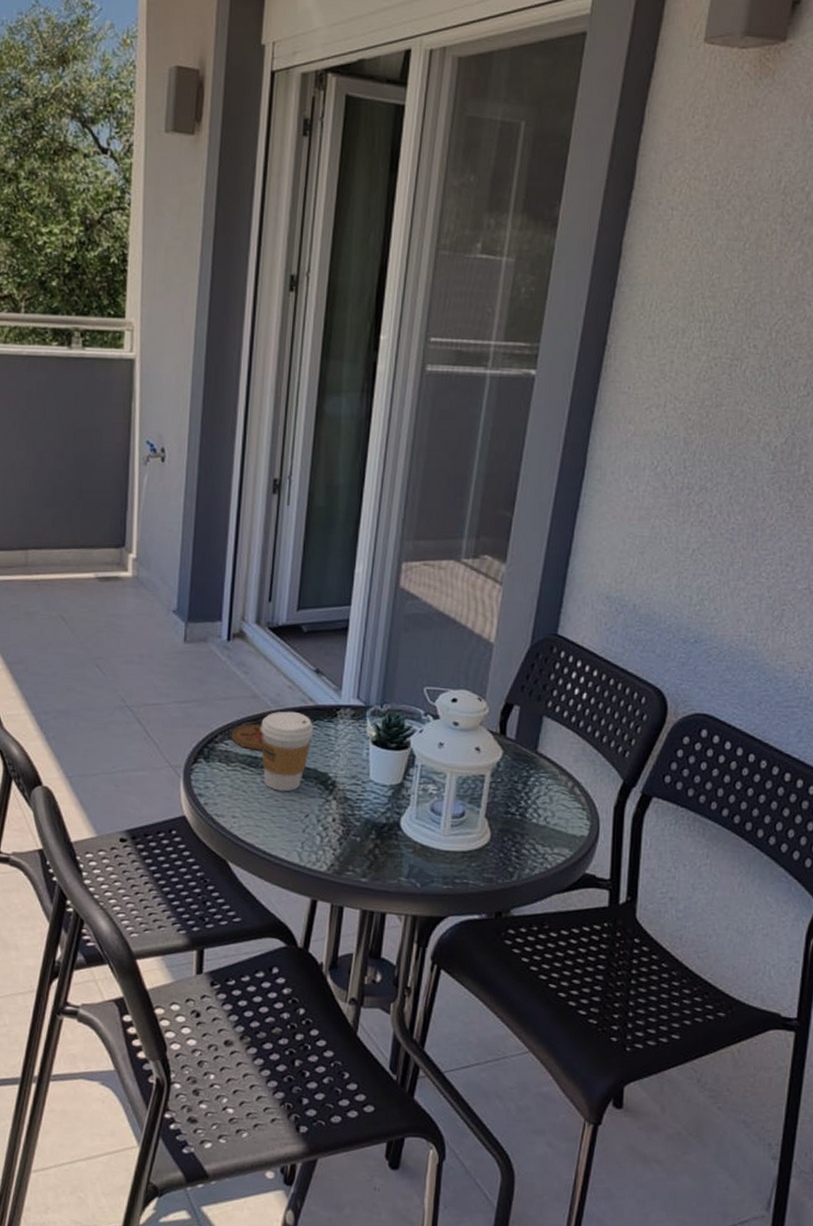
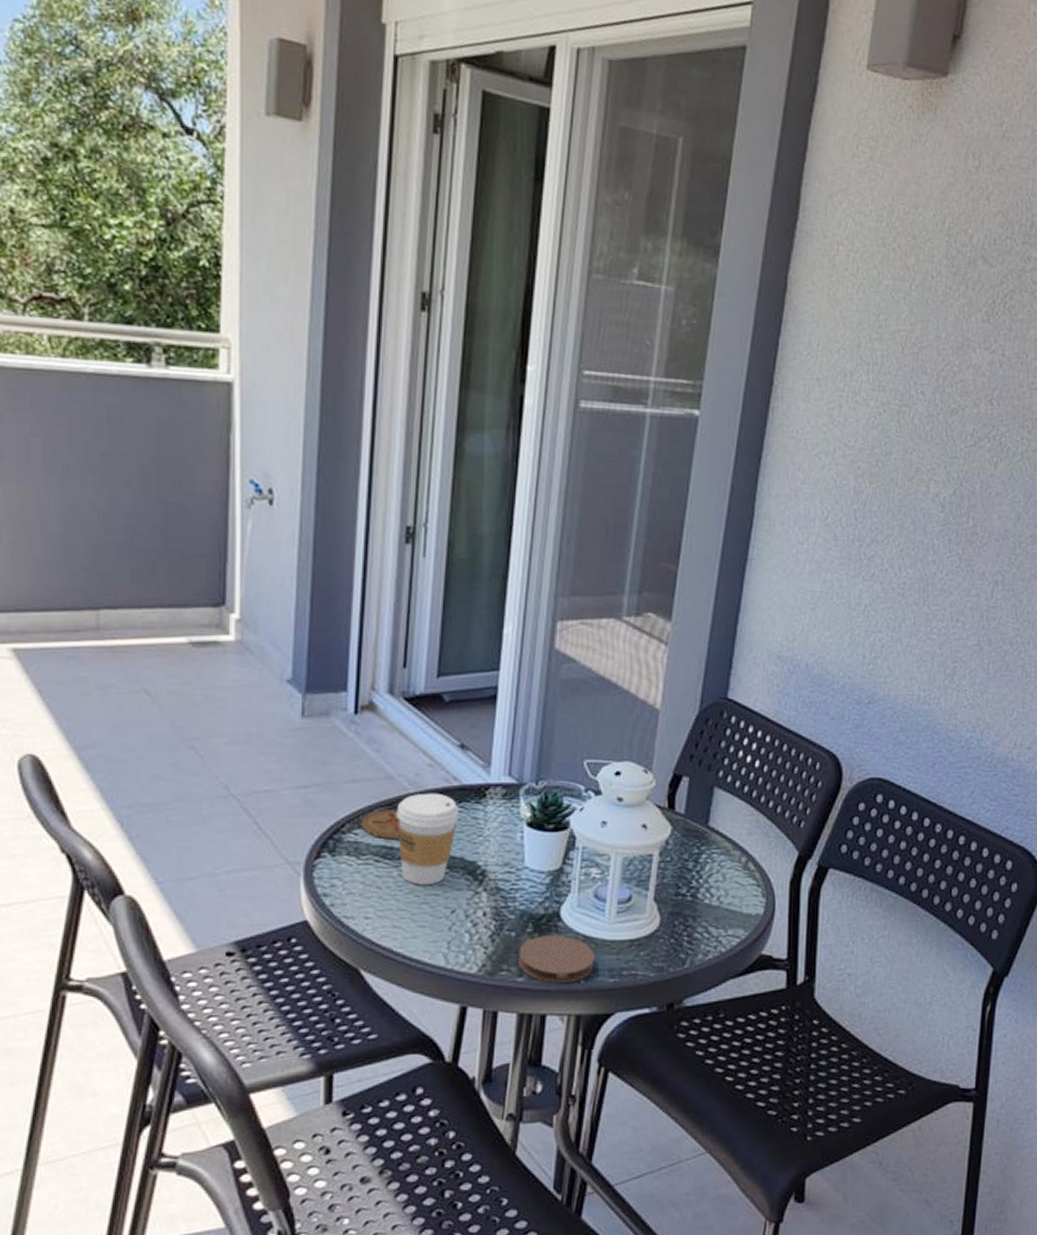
coaster: none [361,842,430,886] -> present [517,934,595,983]

